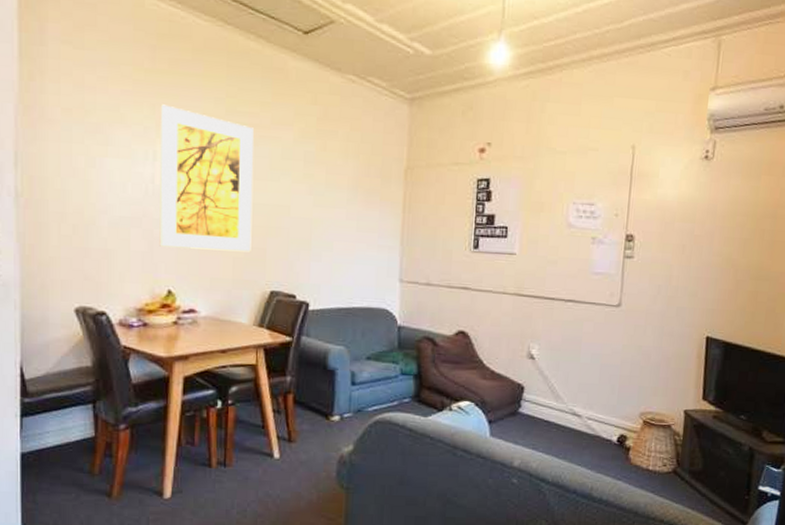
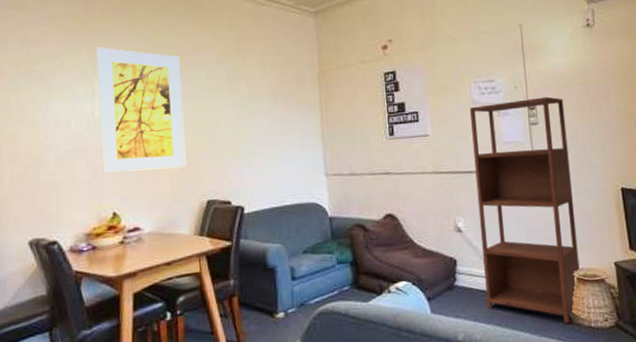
shelving unit: none [548,229,665,464] -> present [469,96,580,324]

